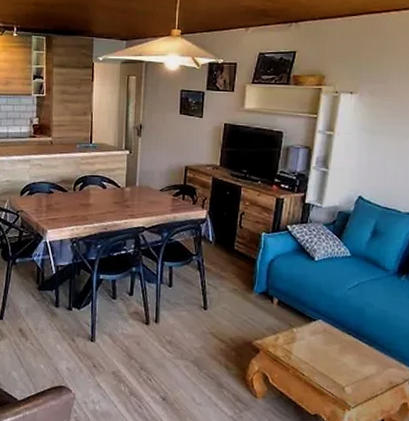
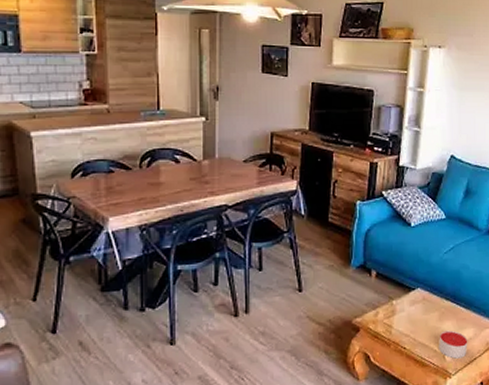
candle: none [338,363,370,393] -> present [439,330,468,359]

